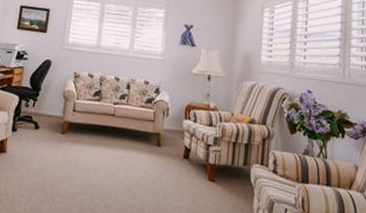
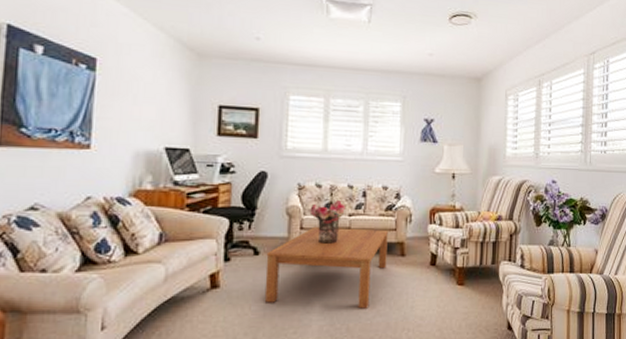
coffee table: none [39,110,147,190] -> present [264,226,388,309]
bouquet: none [81,89,111,127] -> present [308,199,345,244]

